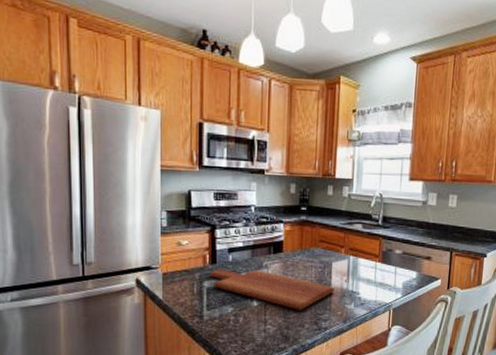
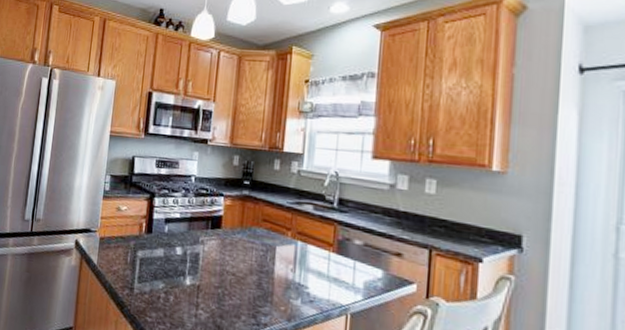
cutting board: present [210,269,335,310] -> none [144,239,278,298]

